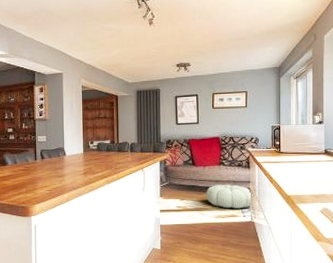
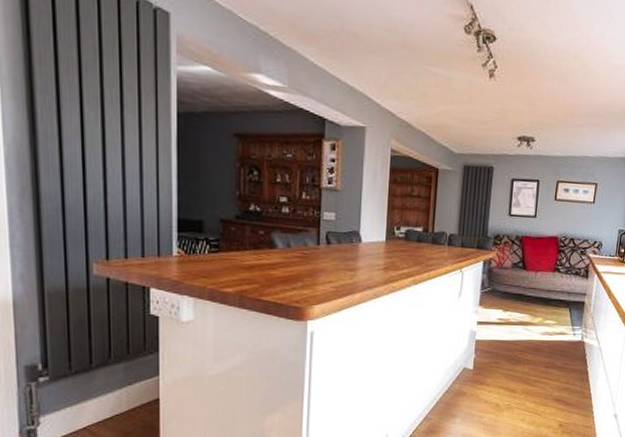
pouf: present [206,185,253,209] -> none [534,295,587,325]

